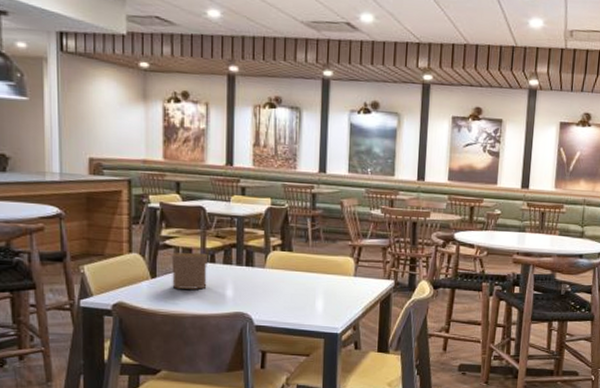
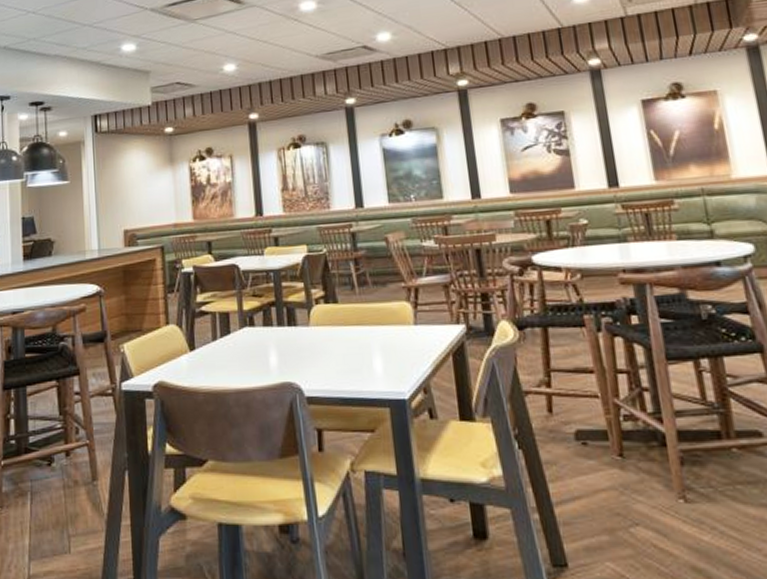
cup: present [171,252,209,290] -> none [208,316,248,360]

